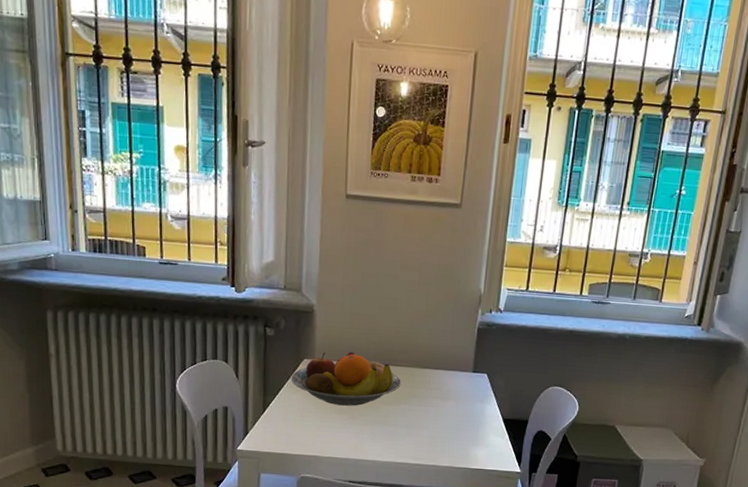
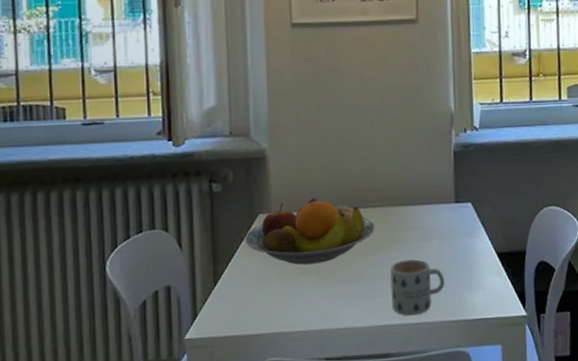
mug: none [408,413,456,459] -> present [390,259,445,316]

